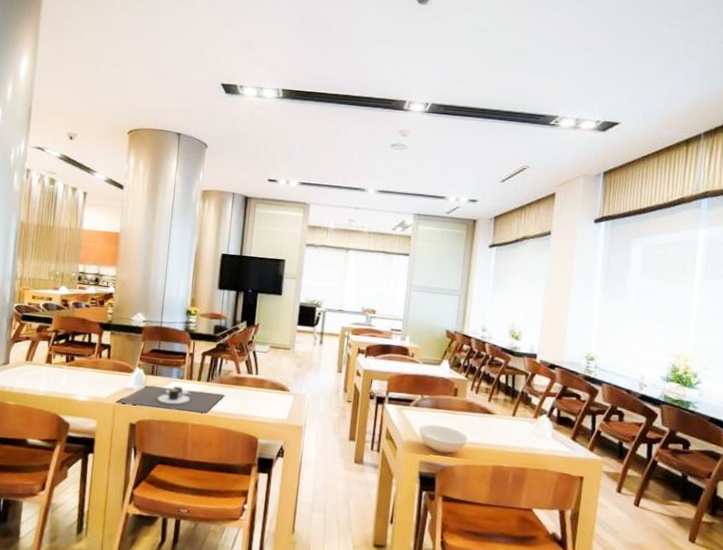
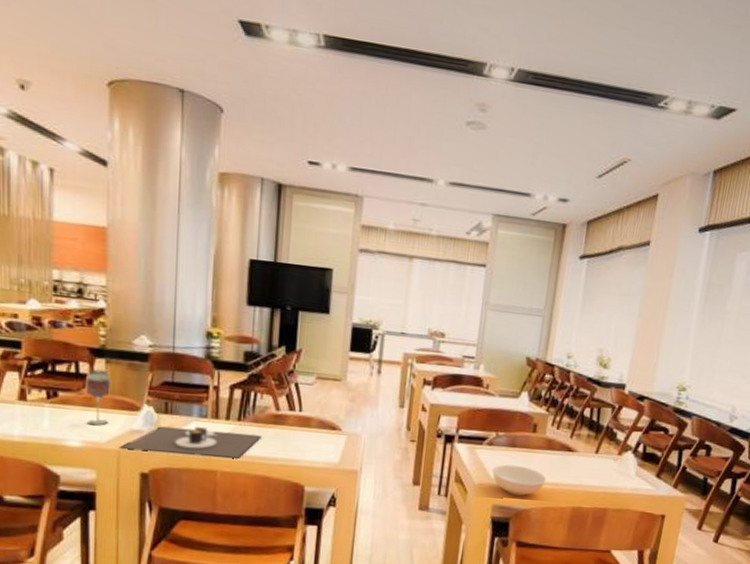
wineglass: none [93,339,113,384] -> present [85,369,110,426]

